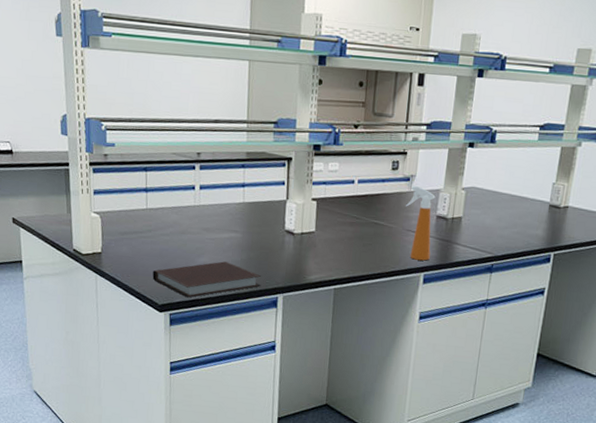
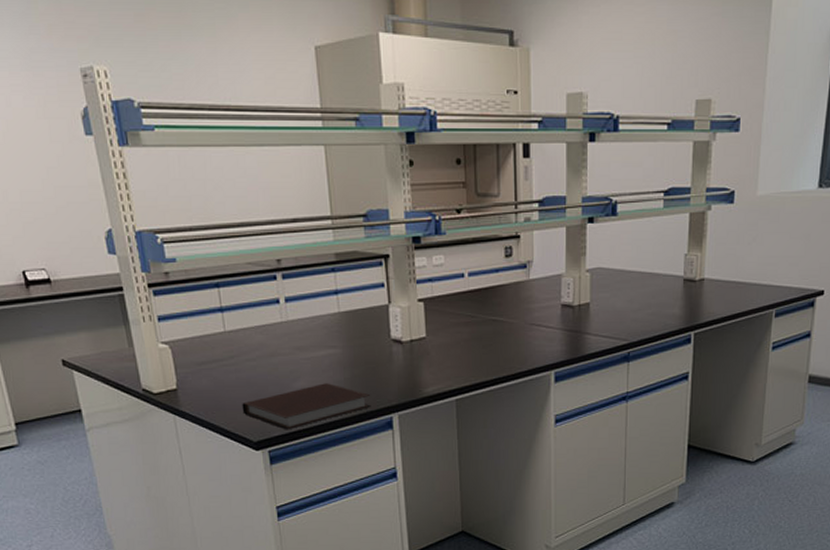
spray bottle: present [405,186,436,261] -> none [524,273,559,357]

